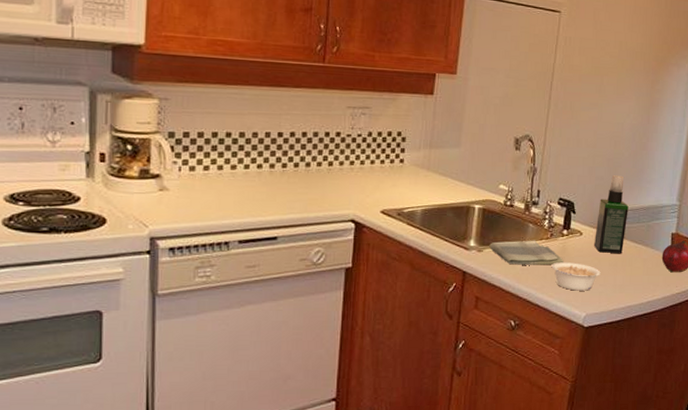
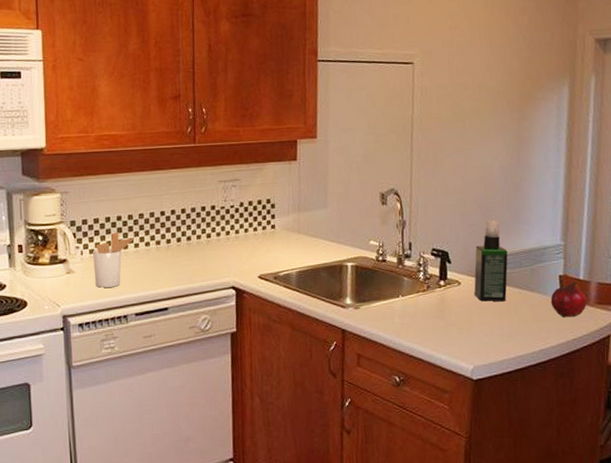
utensil holder: none [193,149,246,210] -> present [93,232,135,288]
dish towel: present [489,240,564,265] -> none [365,293,444,320]
legume: present [551,262,601,291] -> none [431,313,485,343]

